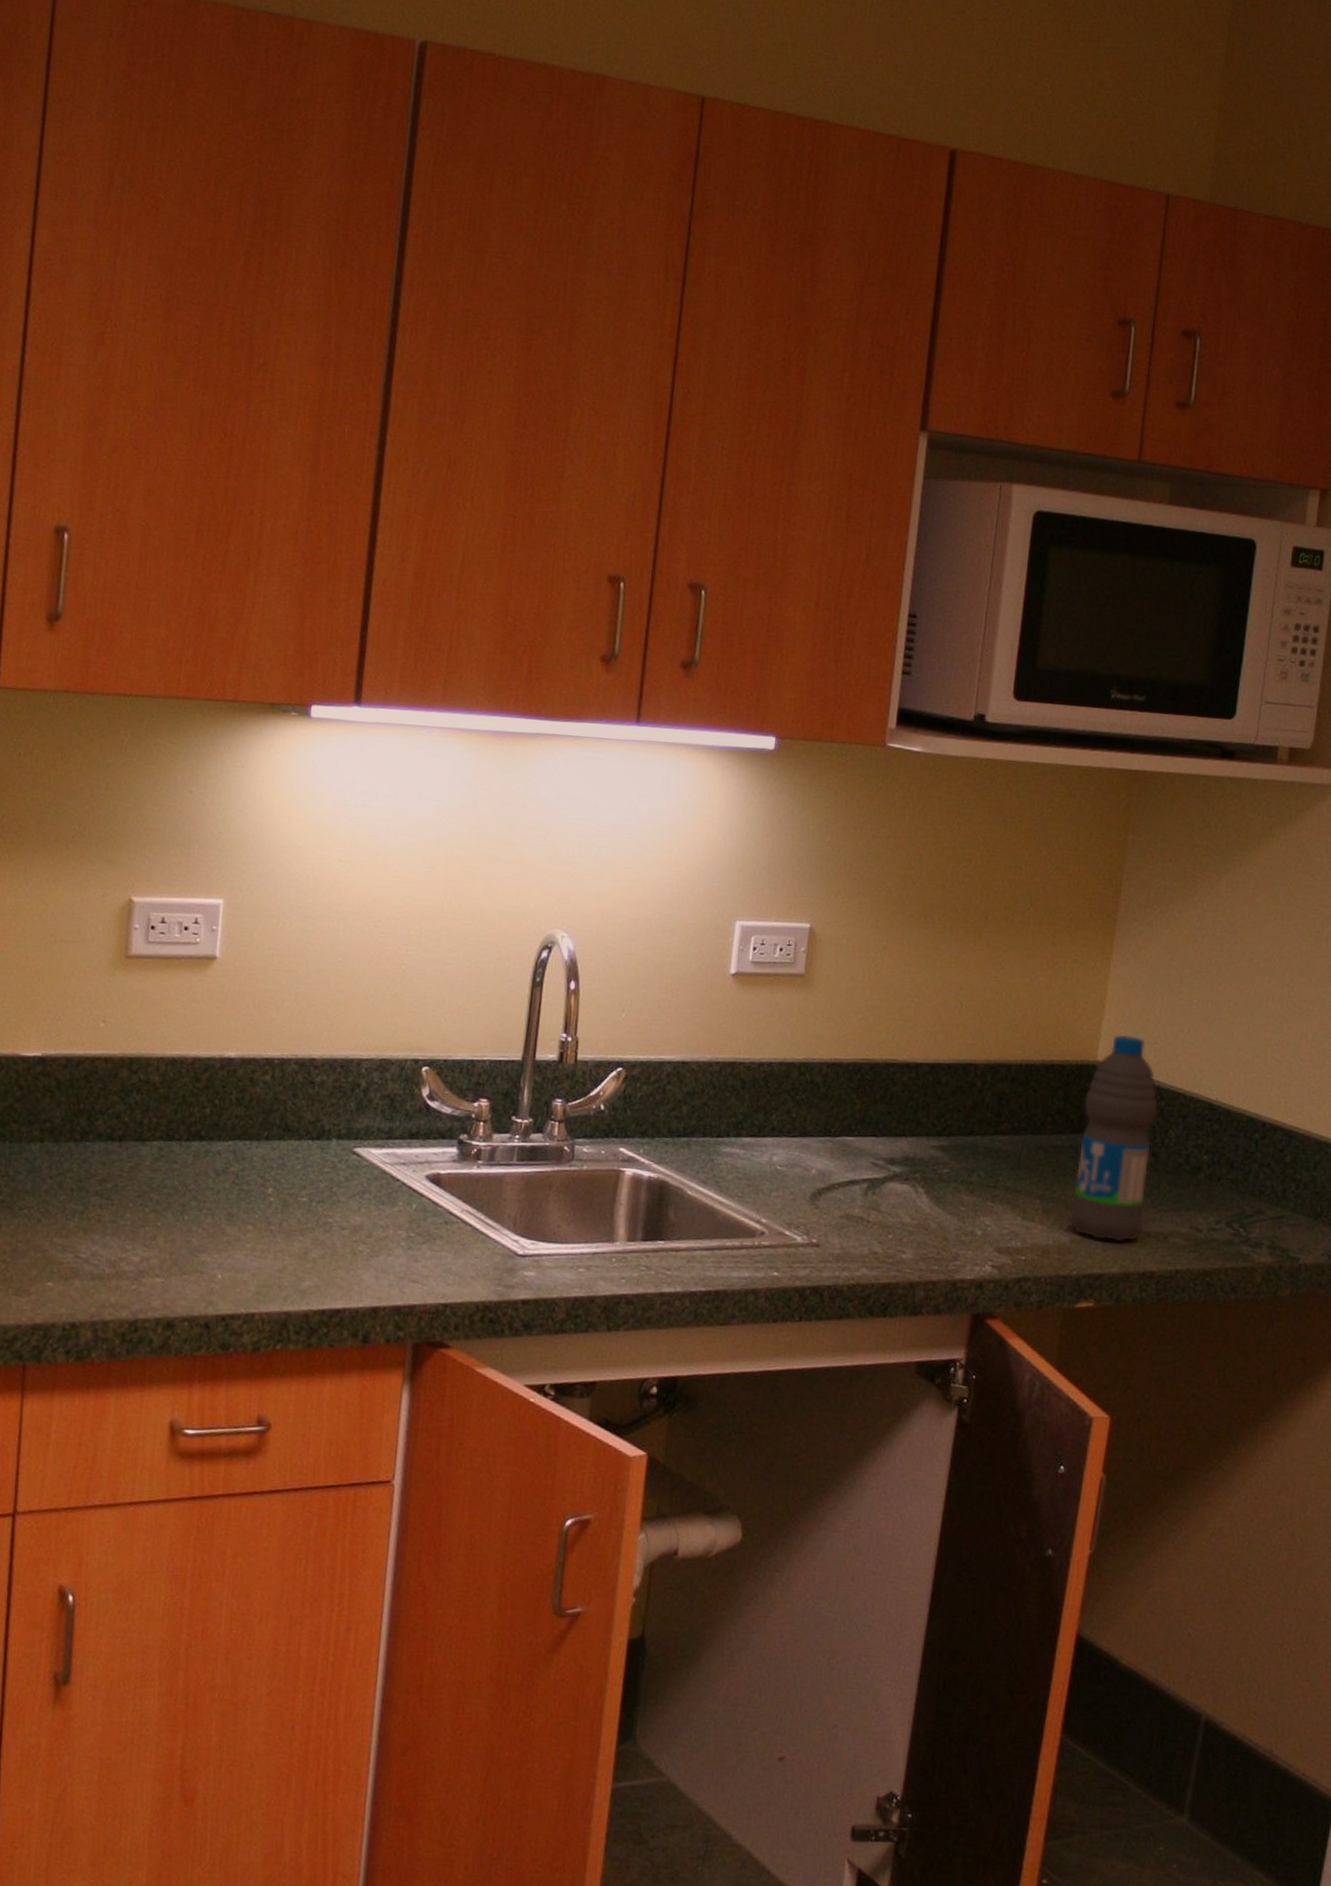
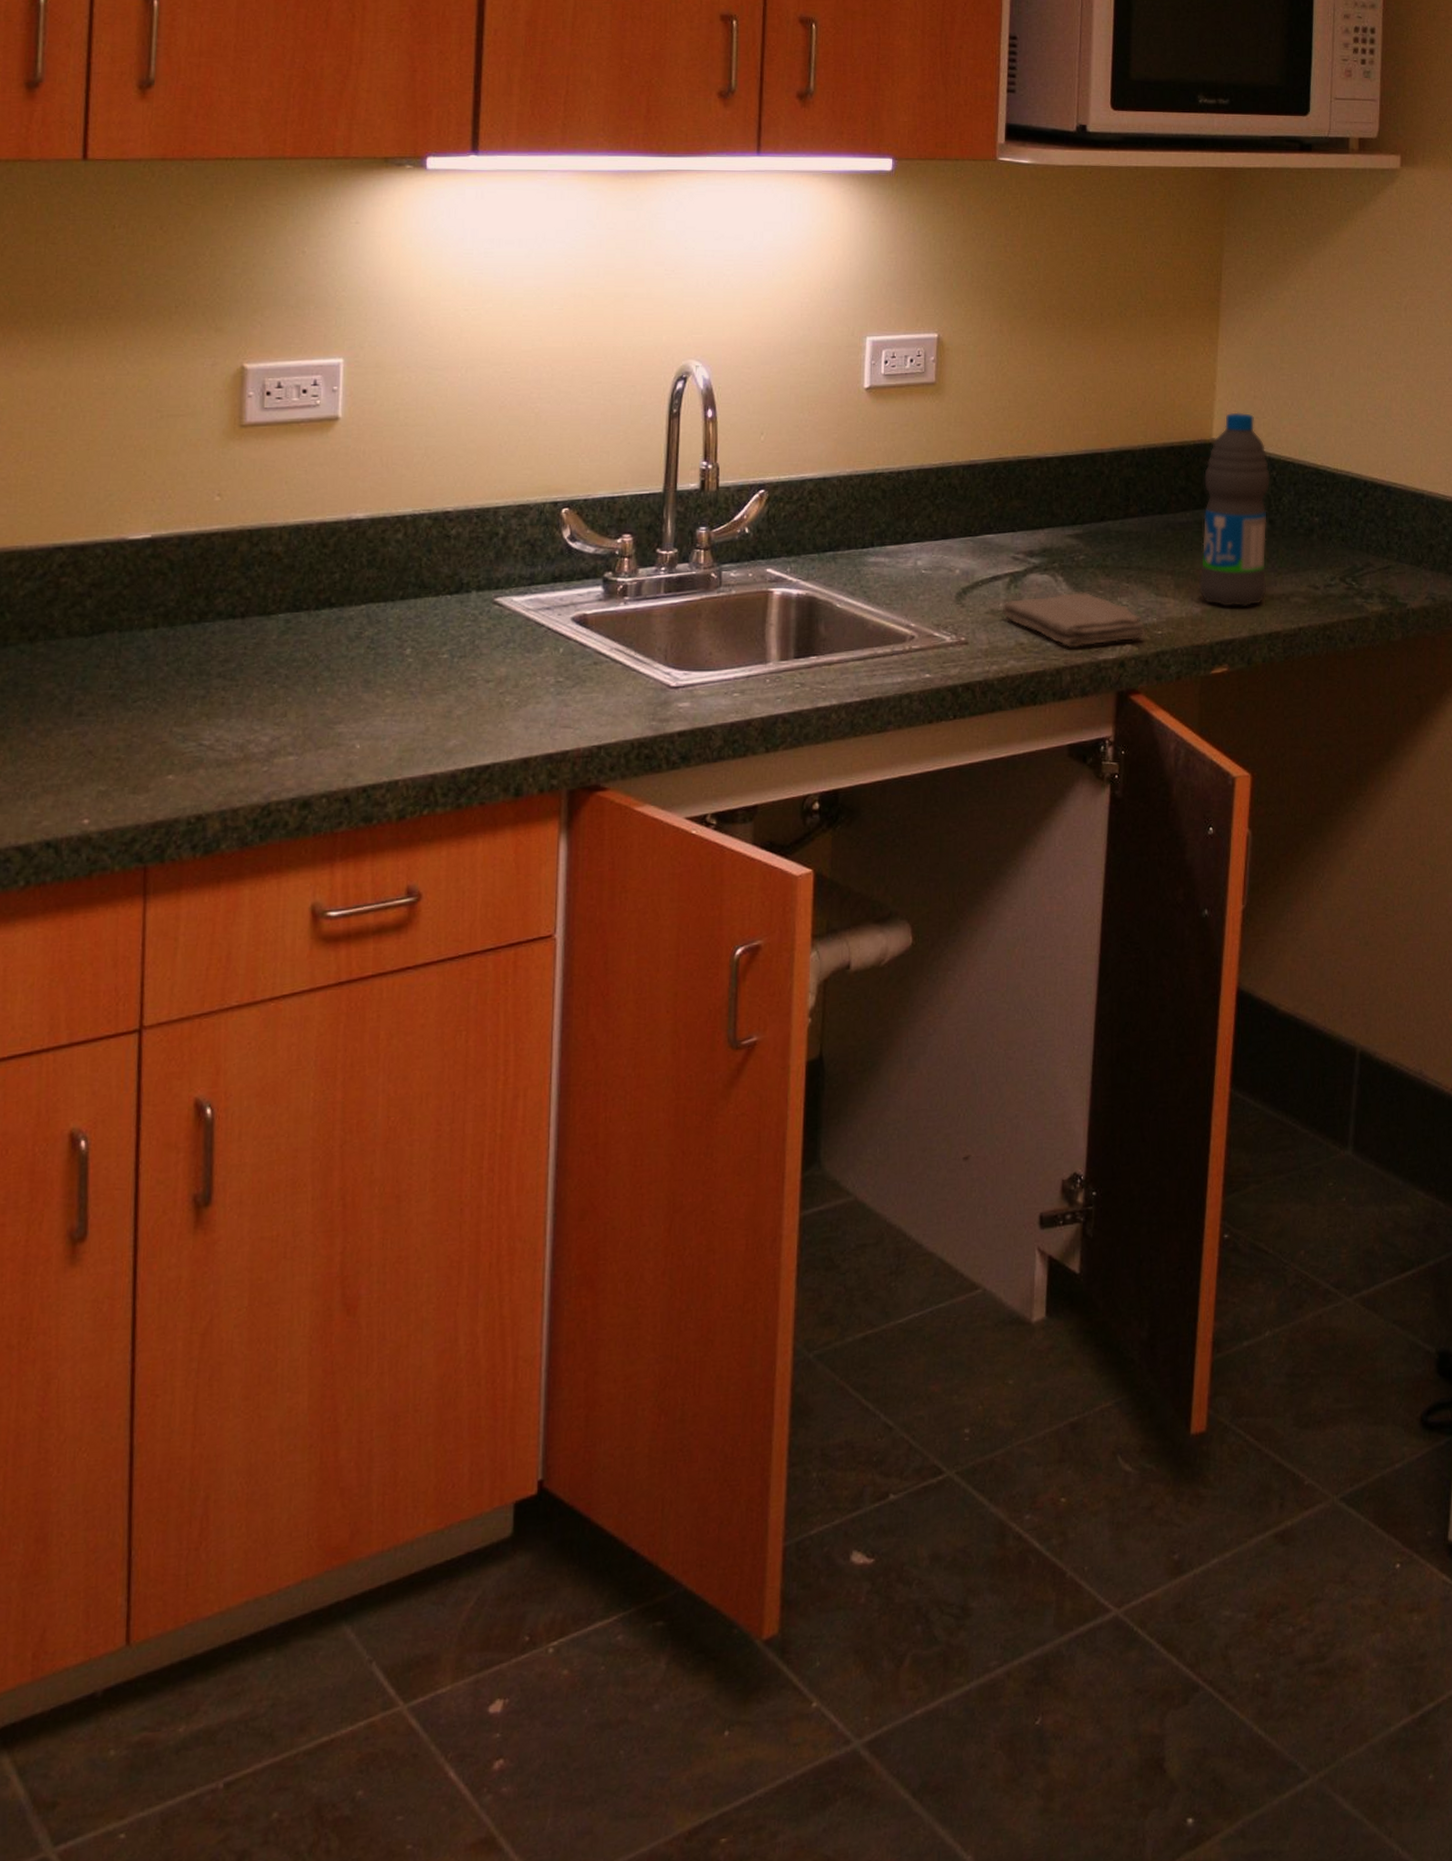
washcloth: none [857,1205,1009,1263] -> present [1002,592,1146,647]

